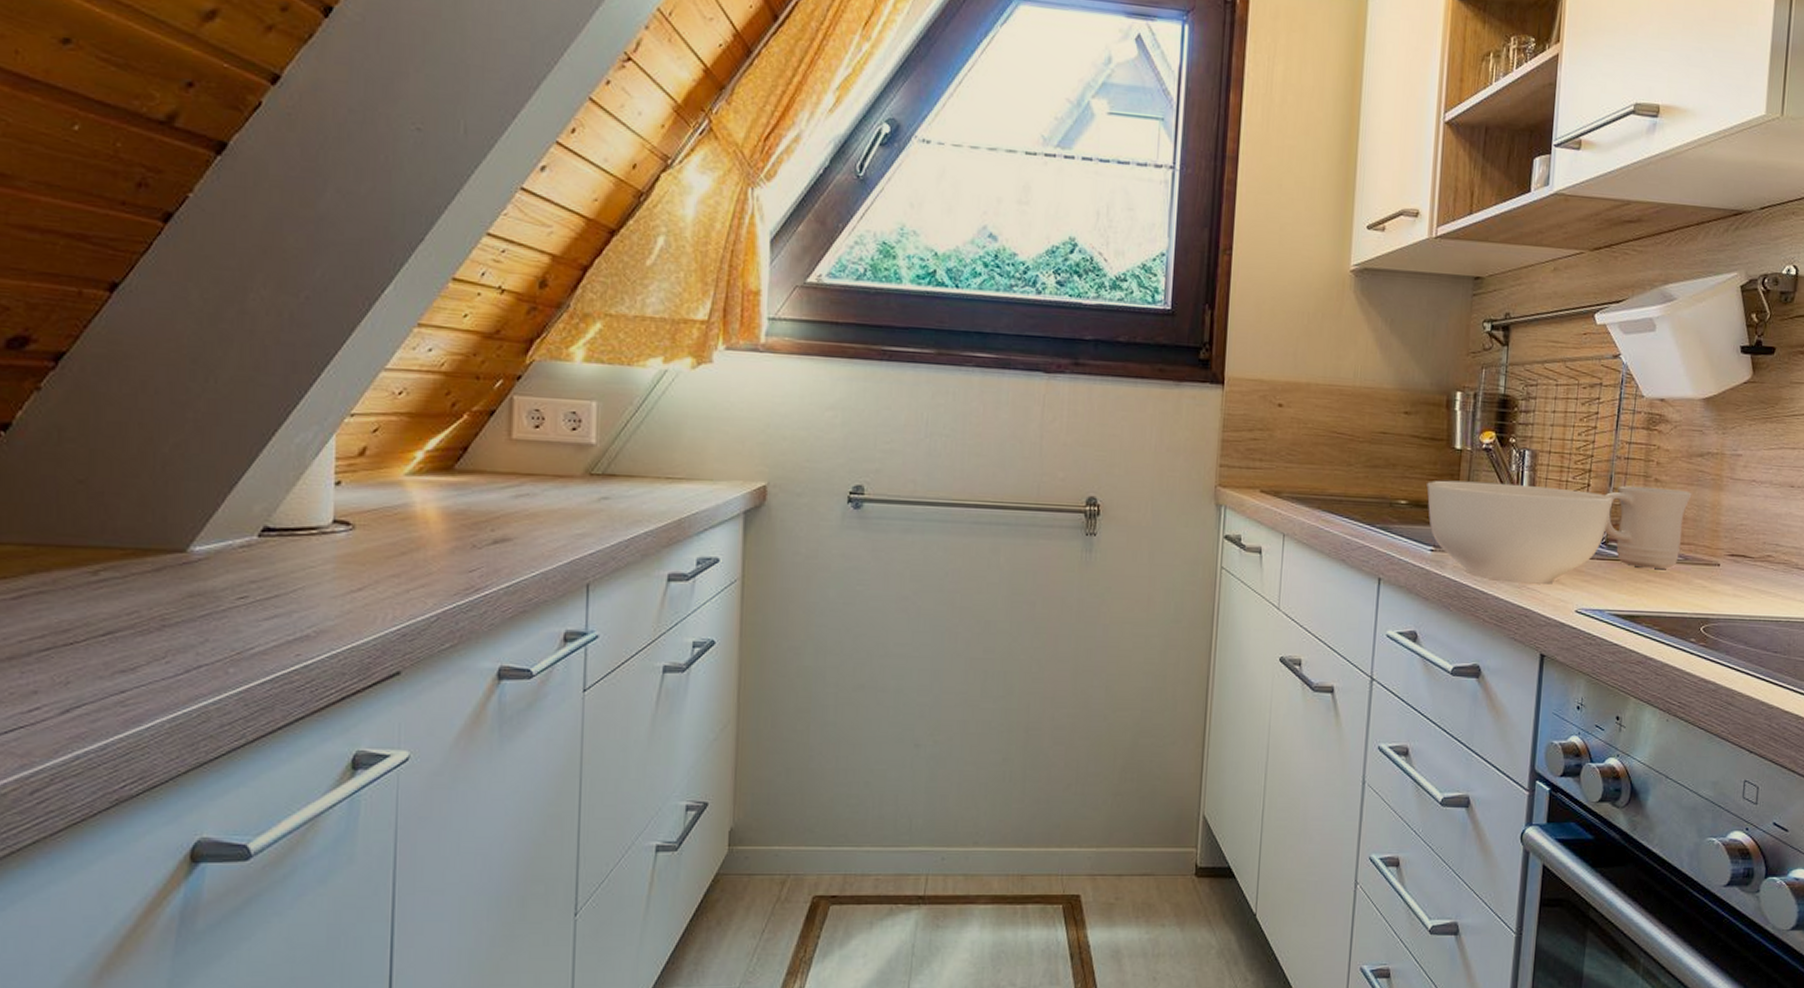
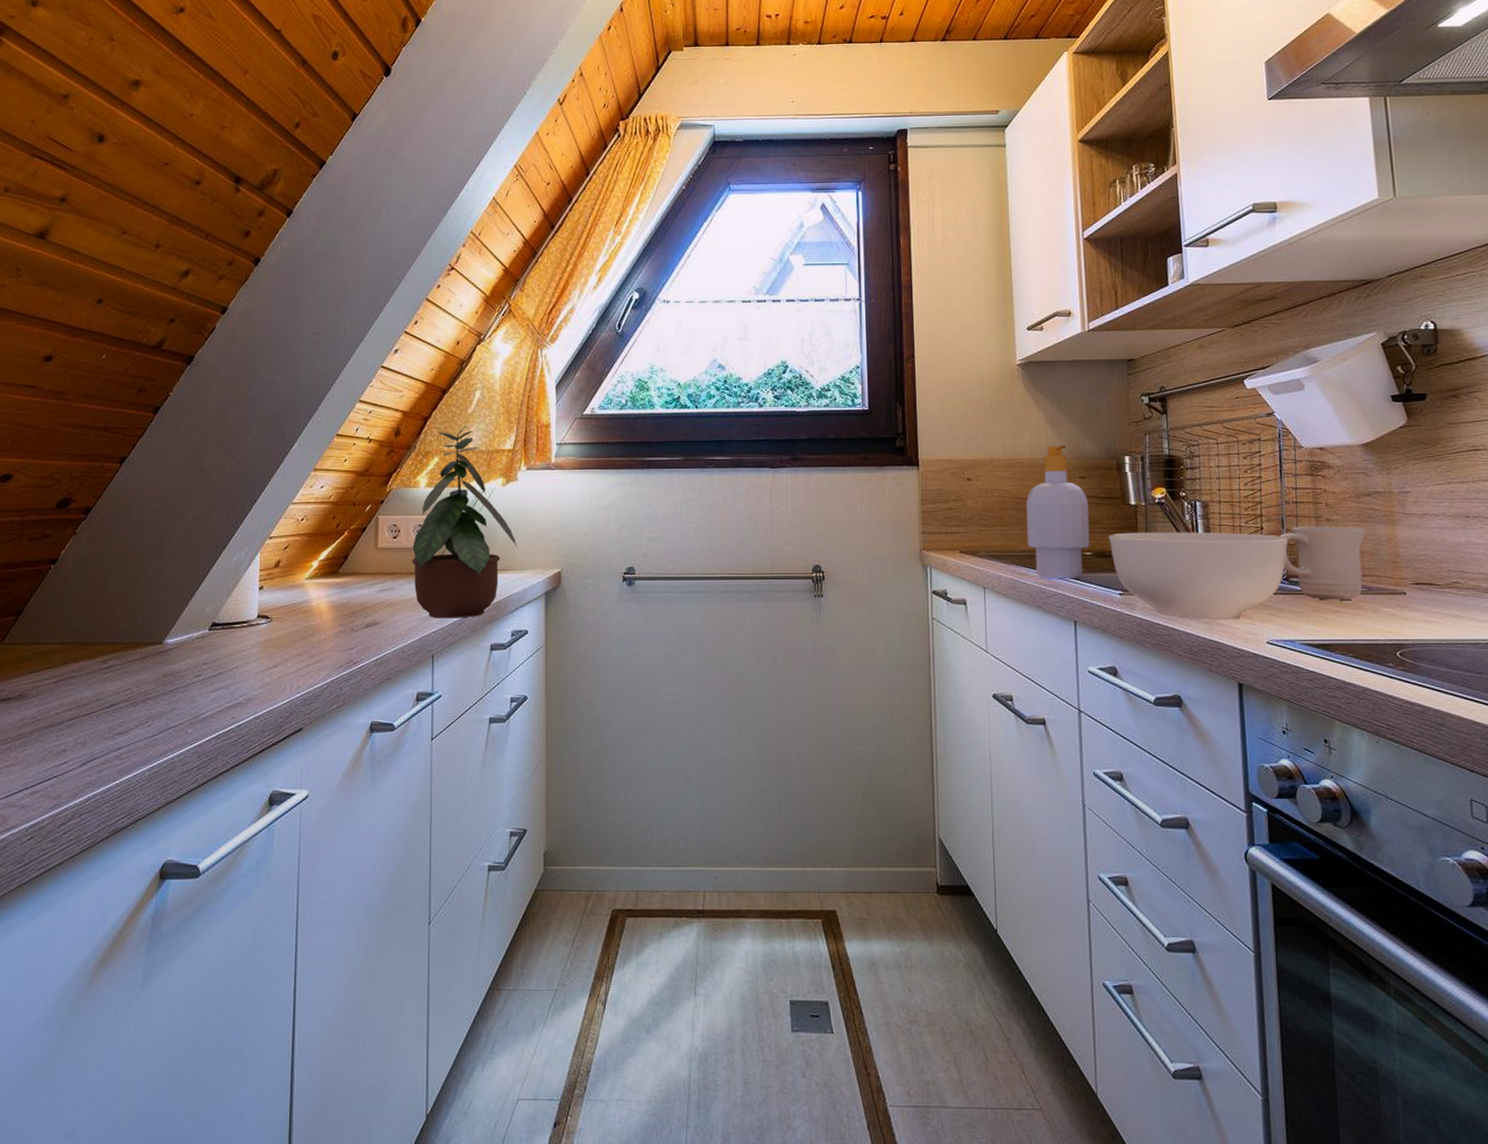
potted plant: none [561,281,709,538] -> present [412,424,518,619]
soap bottle: none [1337,372,1411,531] -> present [1025,446,1090,580]

